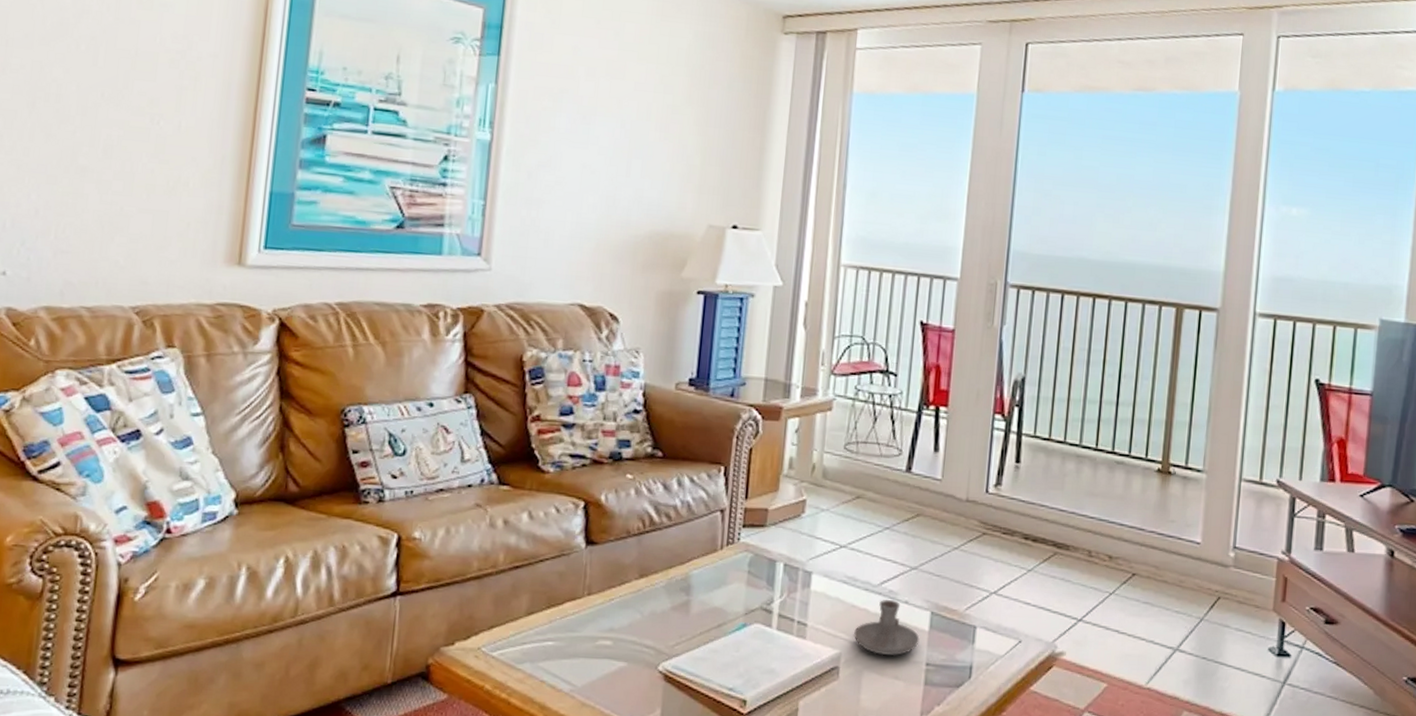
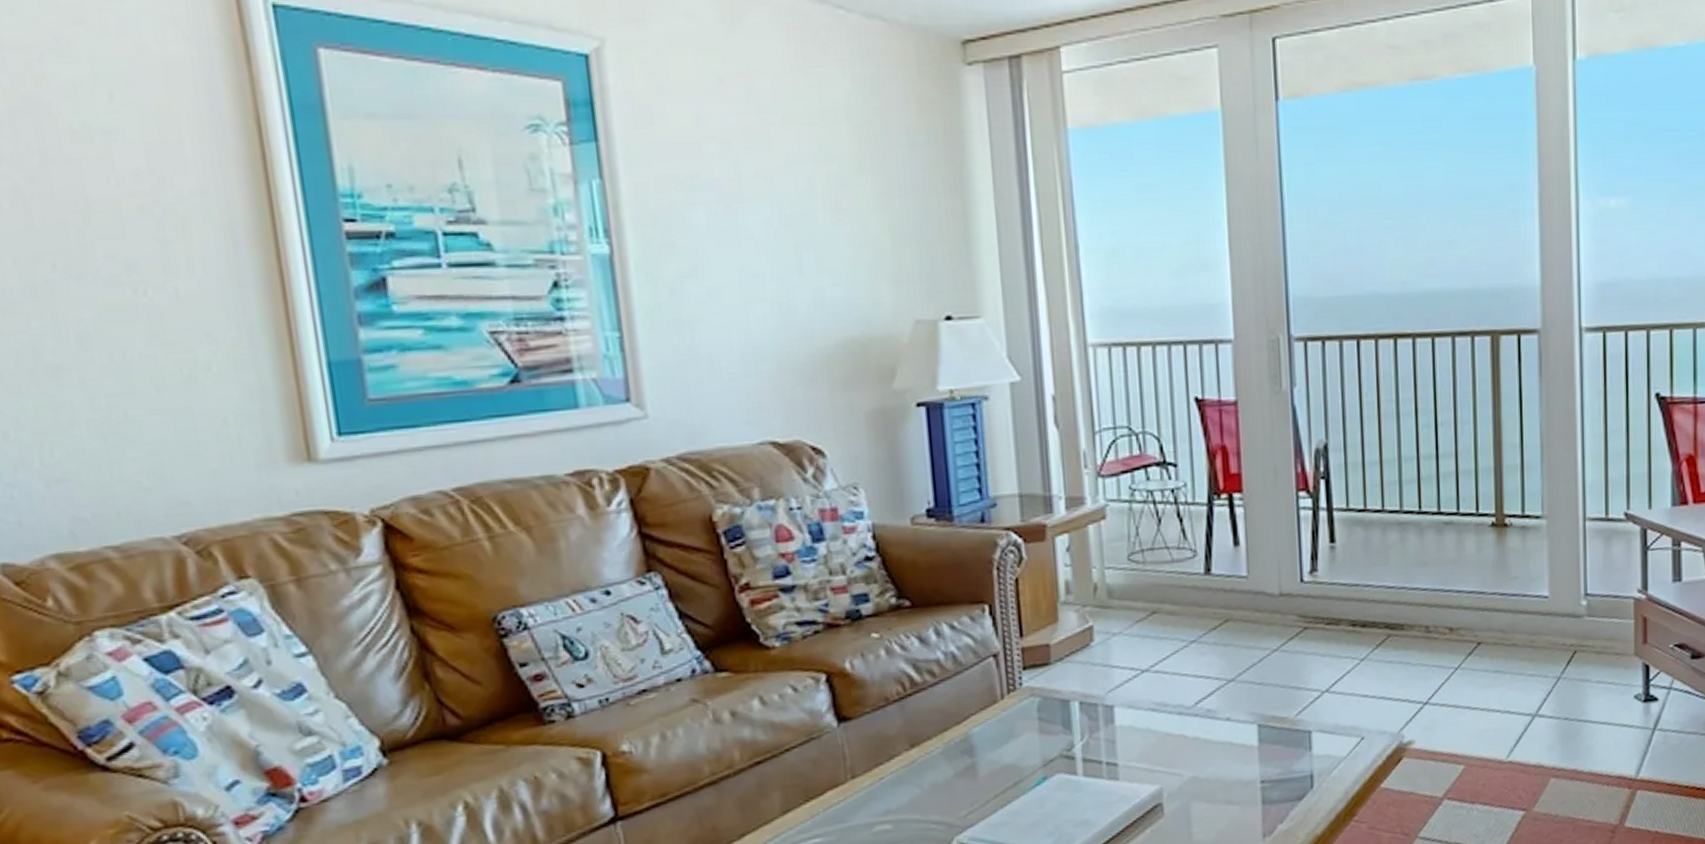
candle holder: present [853,600,920,656] -> none [1172,719,1250,782]

